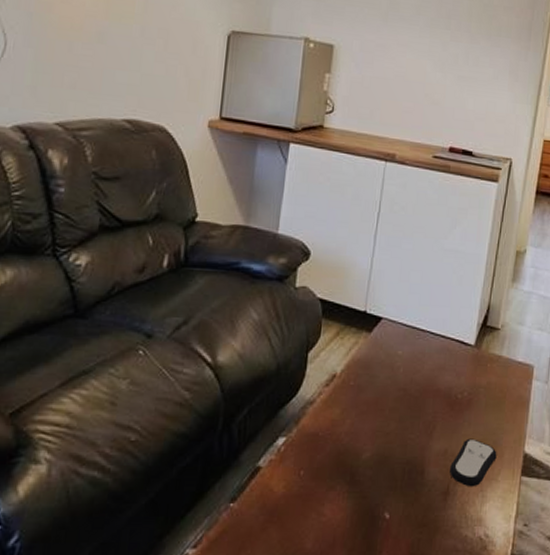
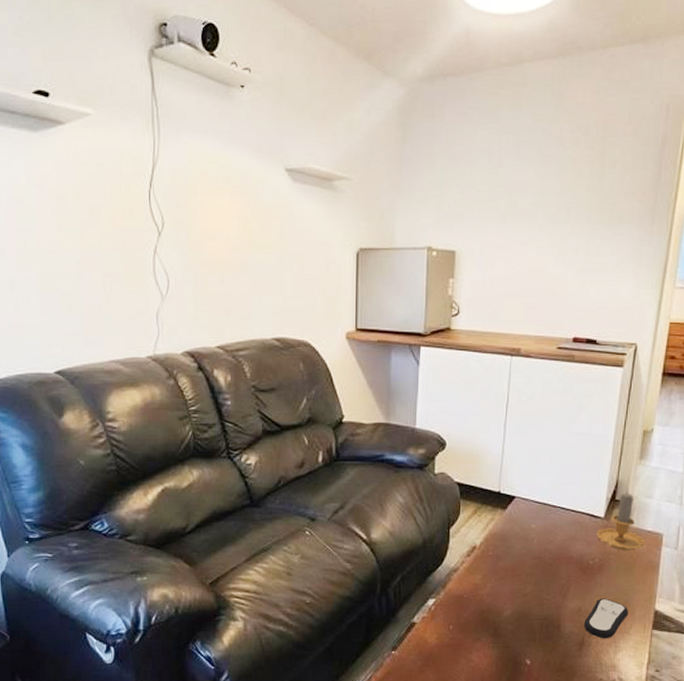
candle: none [466,317,517,384] -> present [596,492,646,550]

